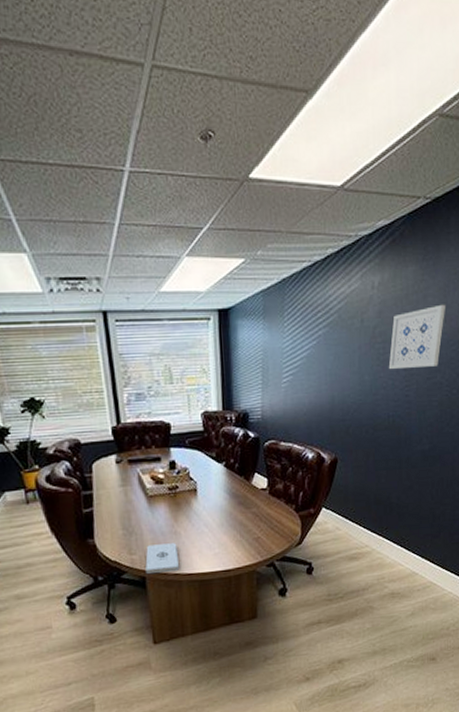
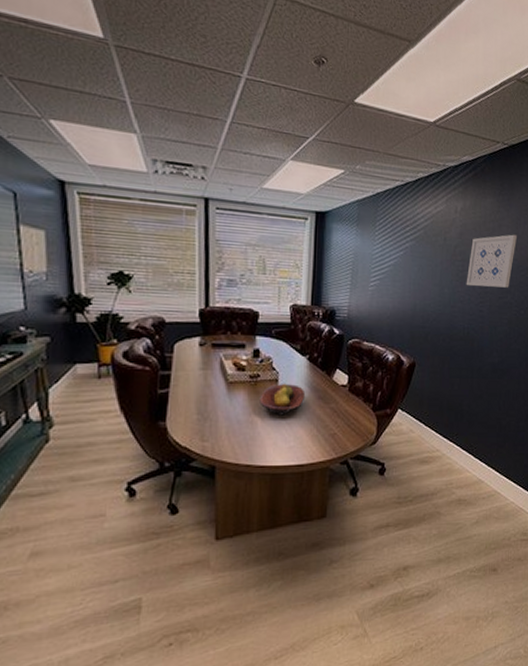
notepad: present [145,543,179,575] -> none [216,433,252,464]
fruit bowl: none [180,491,226,525] -> present [259,383,306,416]

